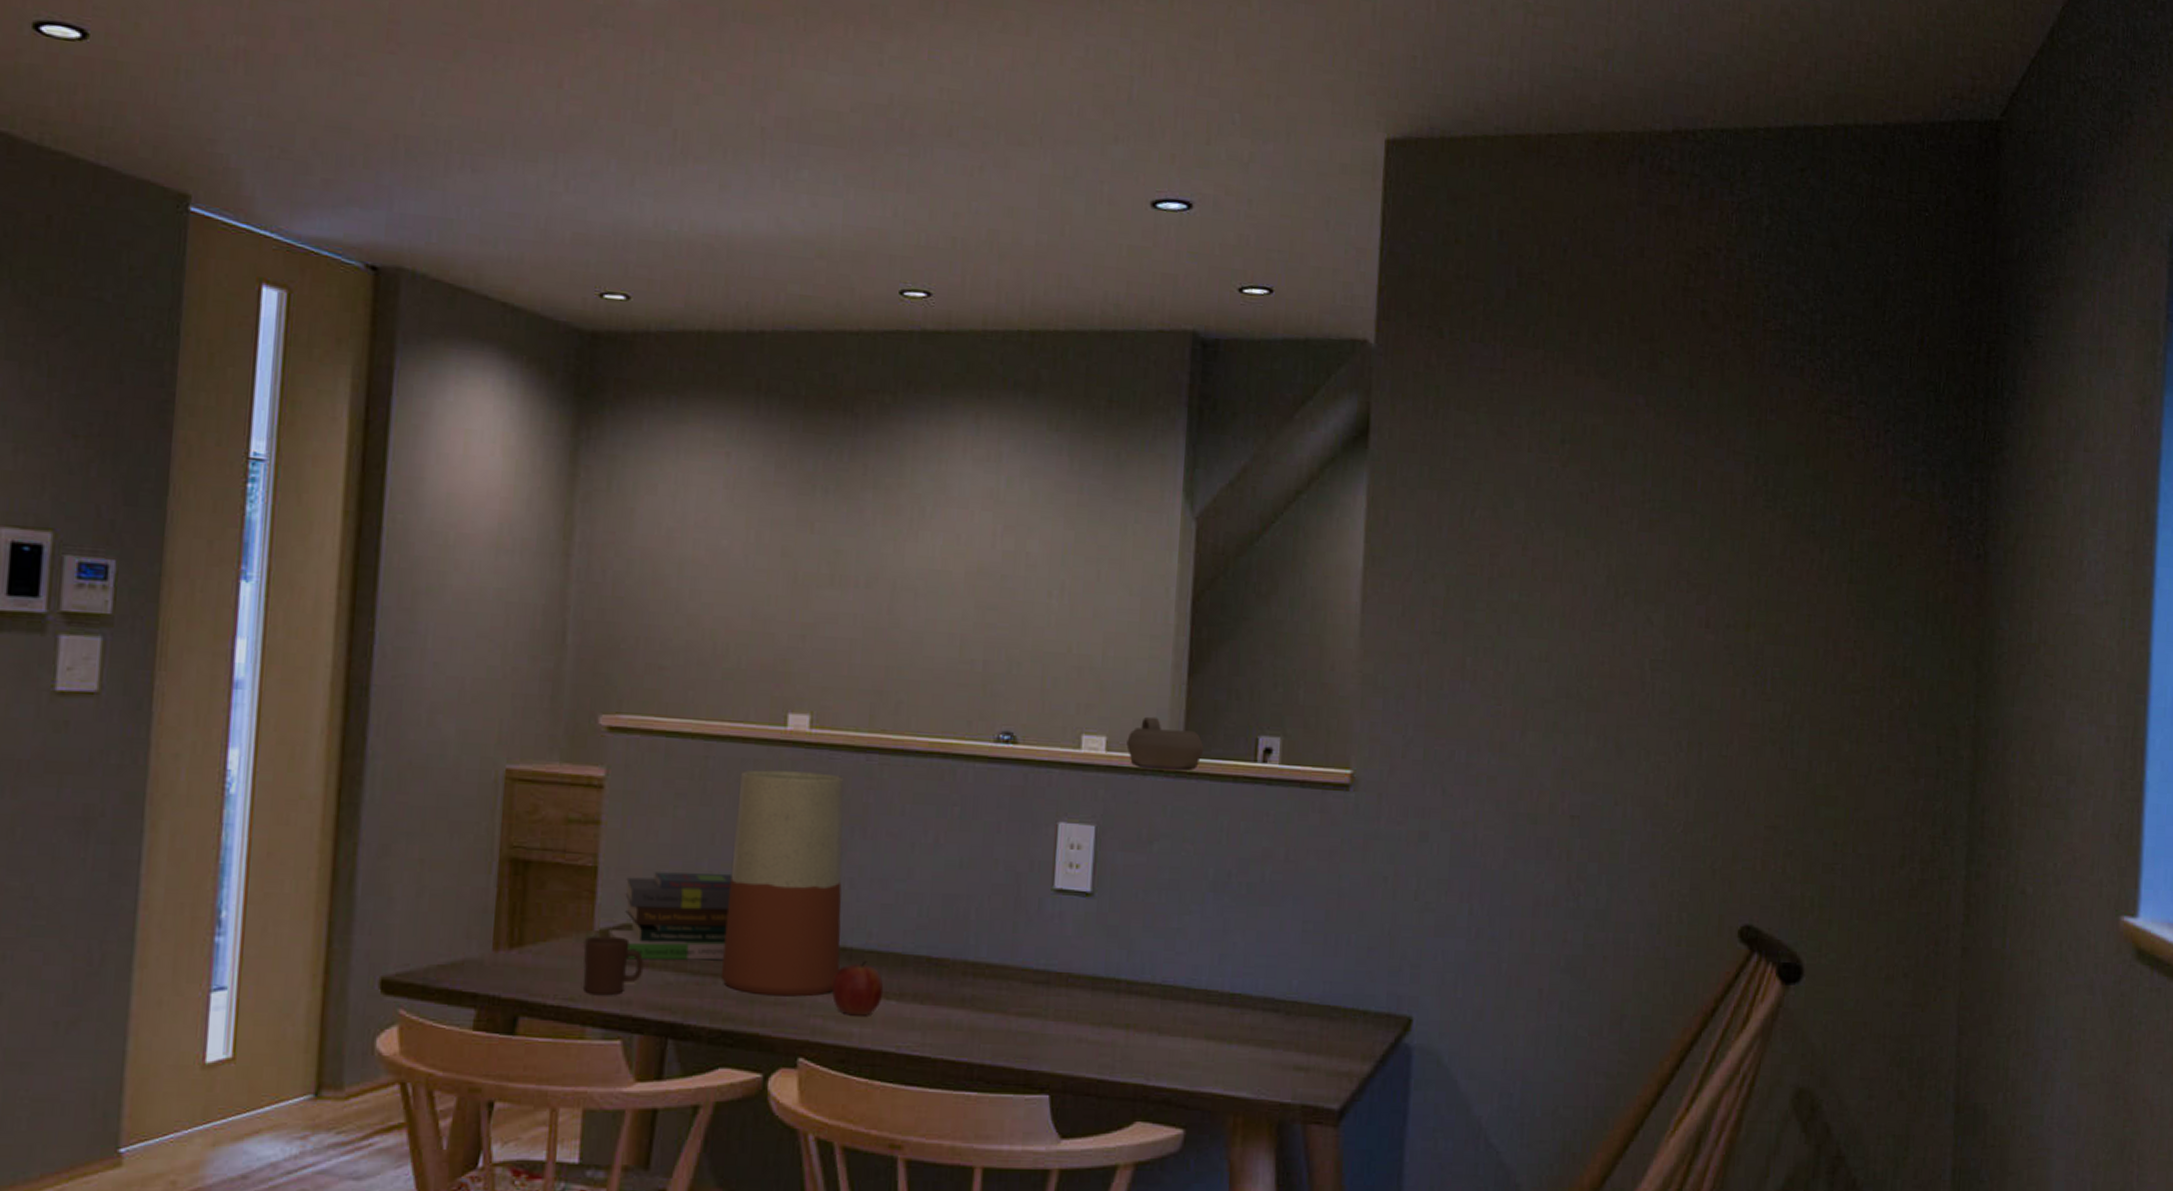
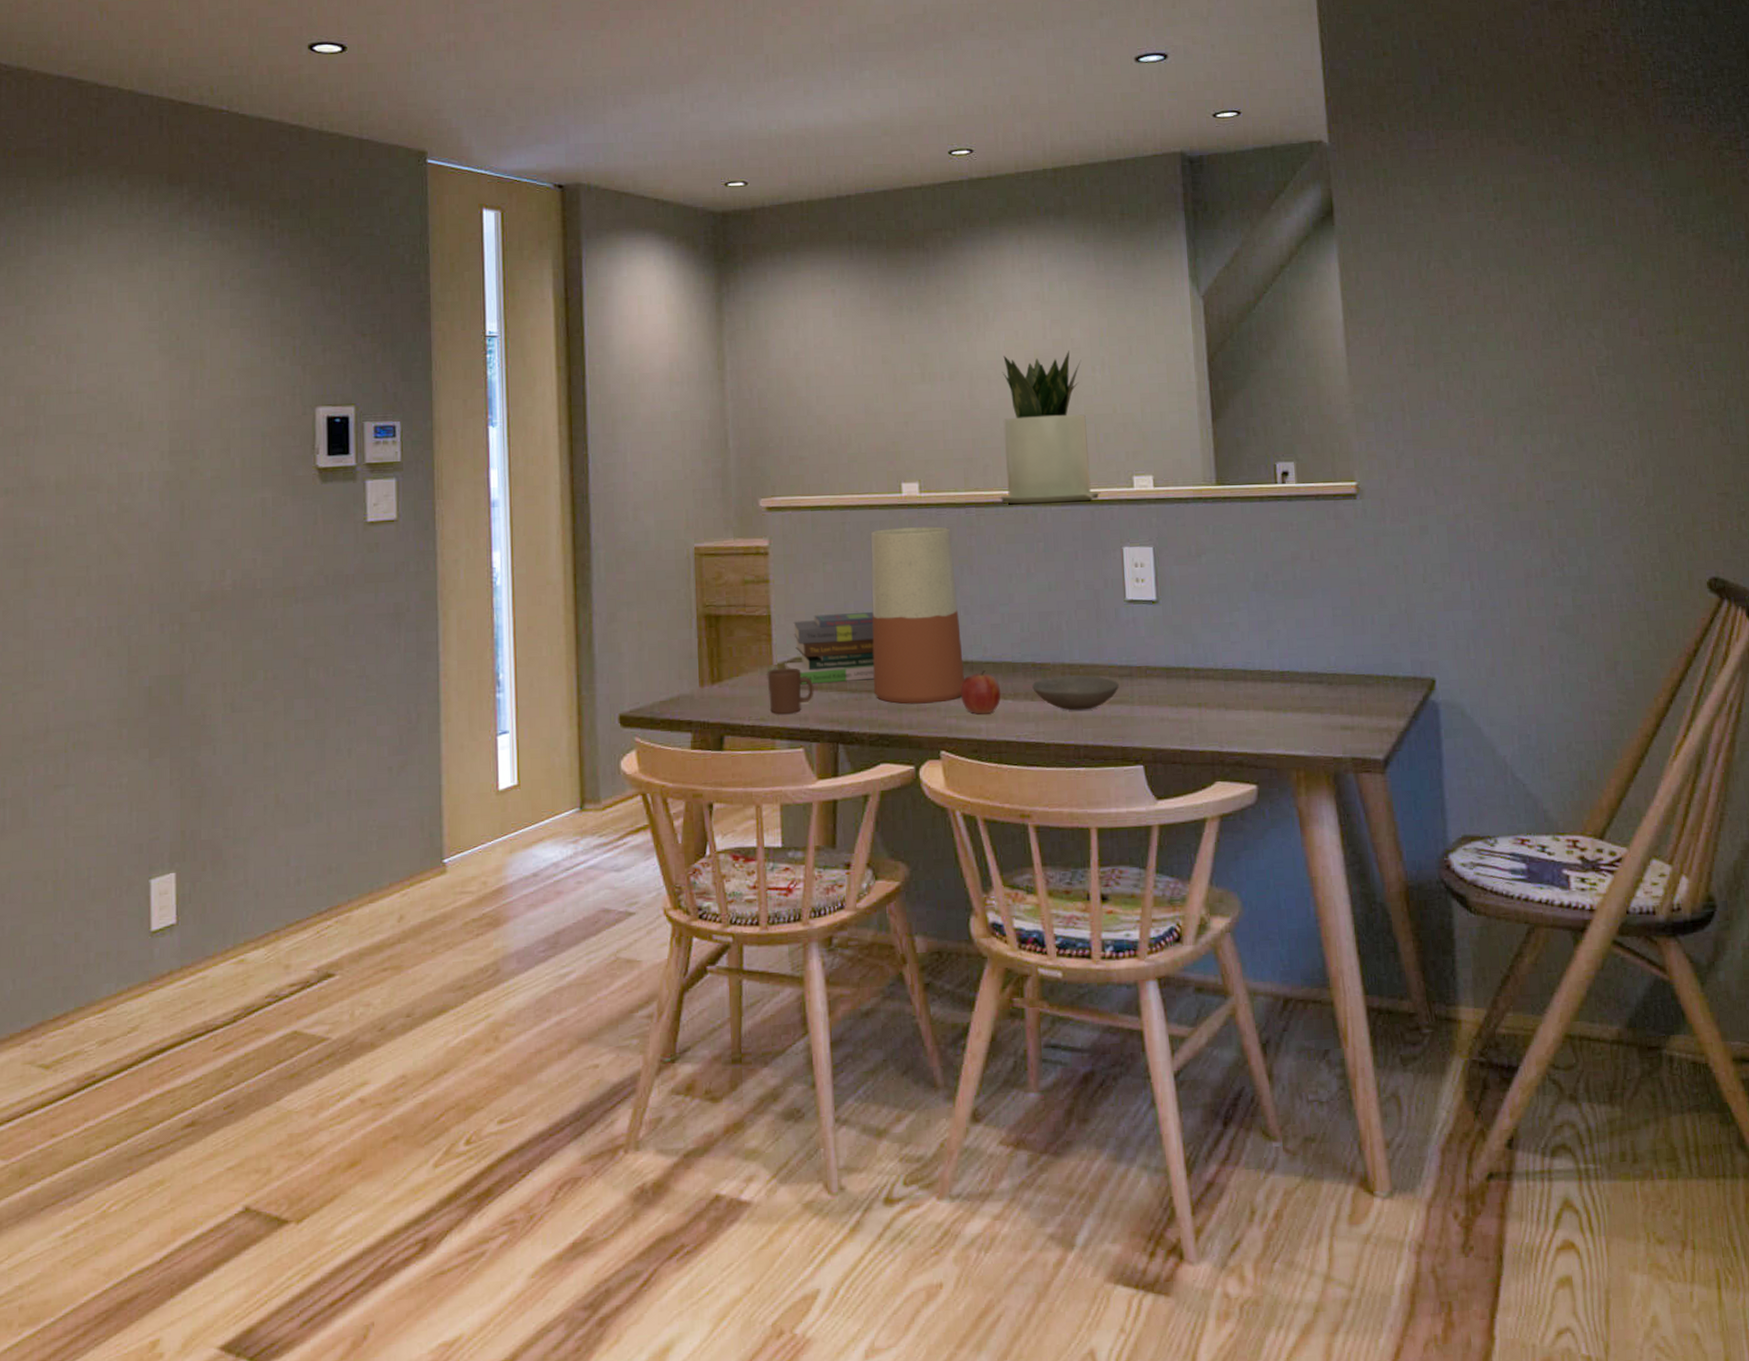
planter: none [910,563,1039,761] -> present [998,350,1101,505]
bowl: none [924,975,1032,1021] -> present [1032,674,1119,711]
ceramic pot: present [1126,716,1204,772] -> none [1169,456,1233,498]

